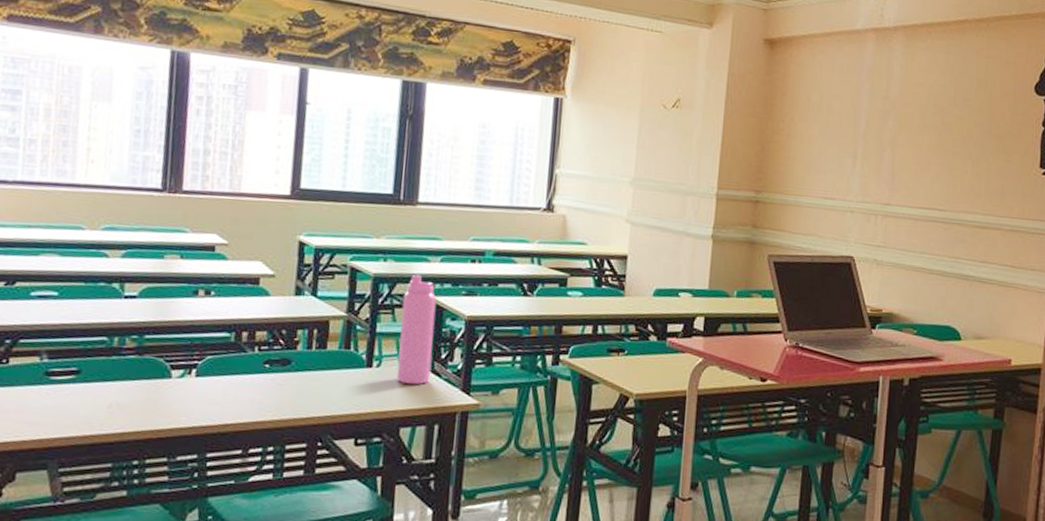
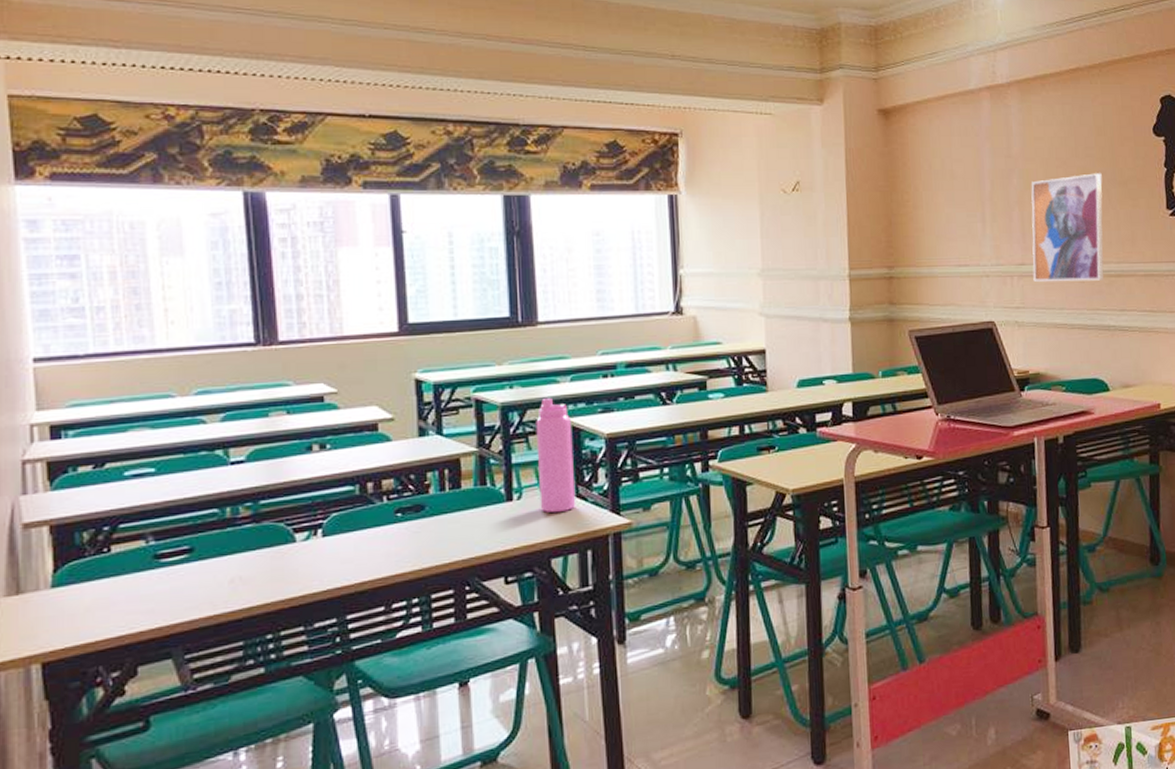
wall art: none [897,124,978,230] -> present [1031,173,1104,282]

